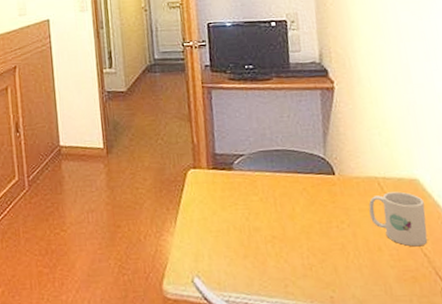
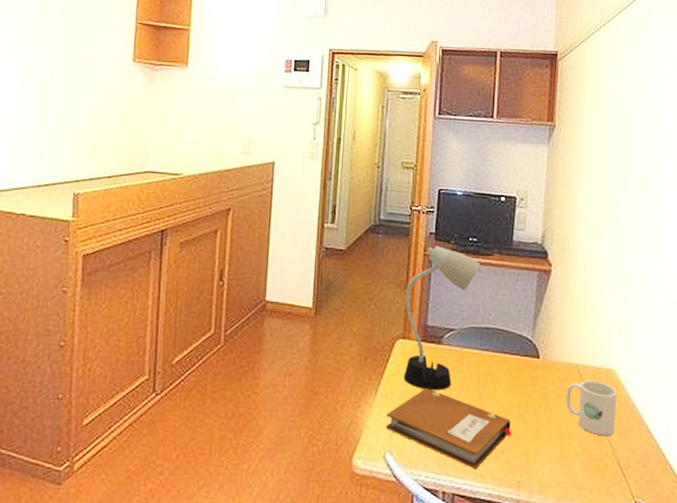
desk lamp: none [189,77,260,215] -> present [403,246,480,390]
notebook: none [189,213,318,288] -> present [386,388,512,470]

